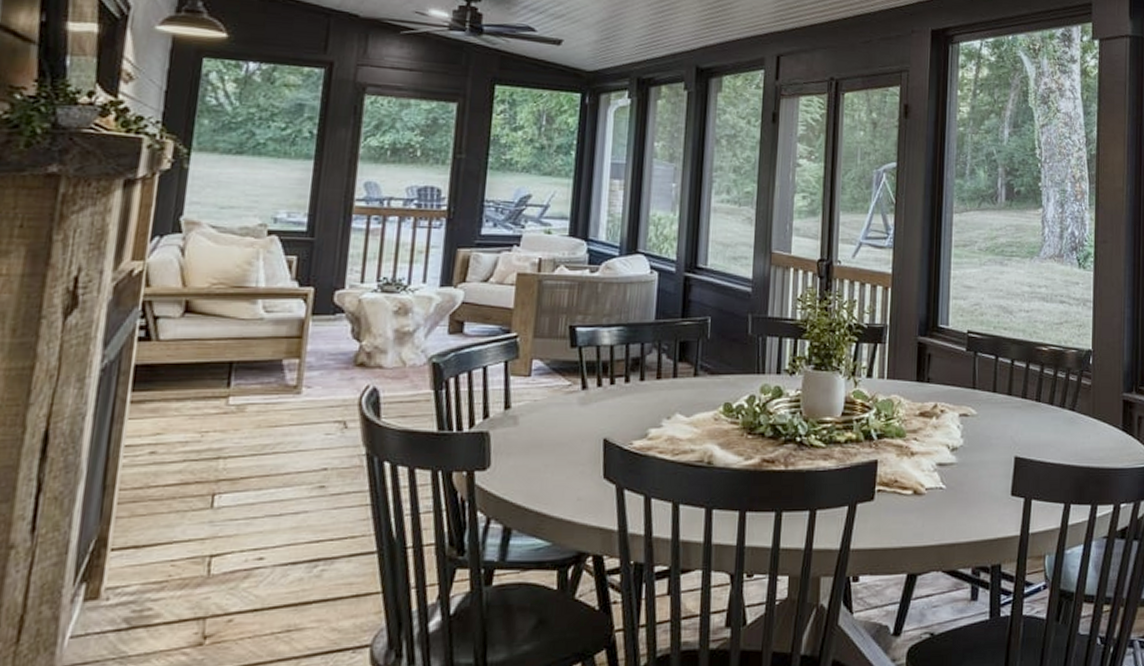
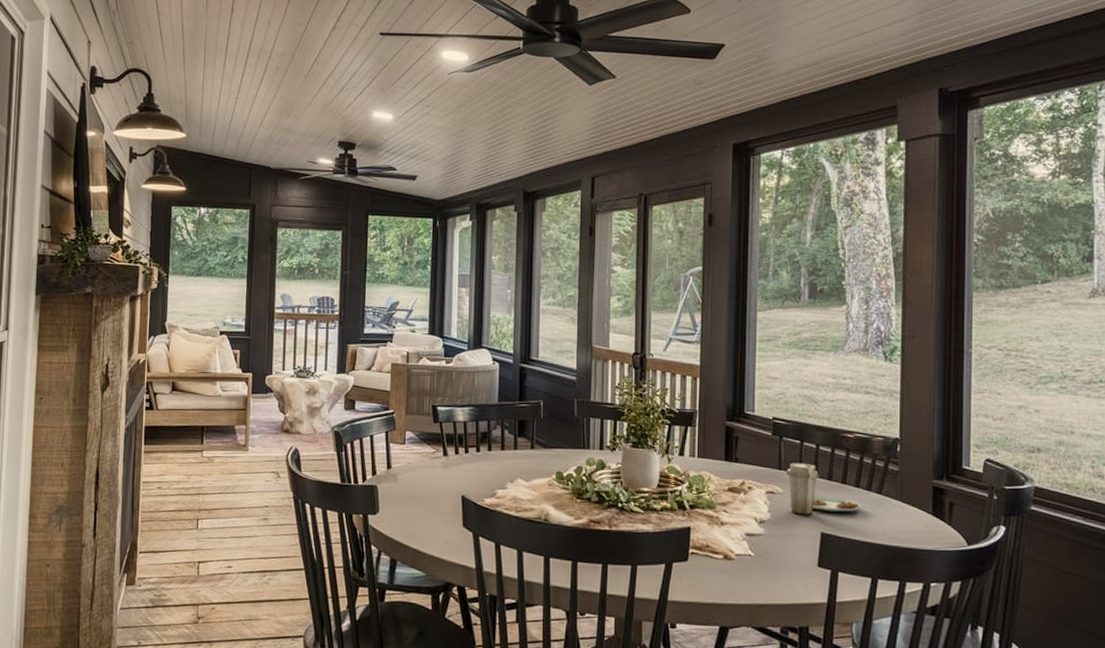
plate: none [980,380,1056,438] -> present [786,462,862,515]

